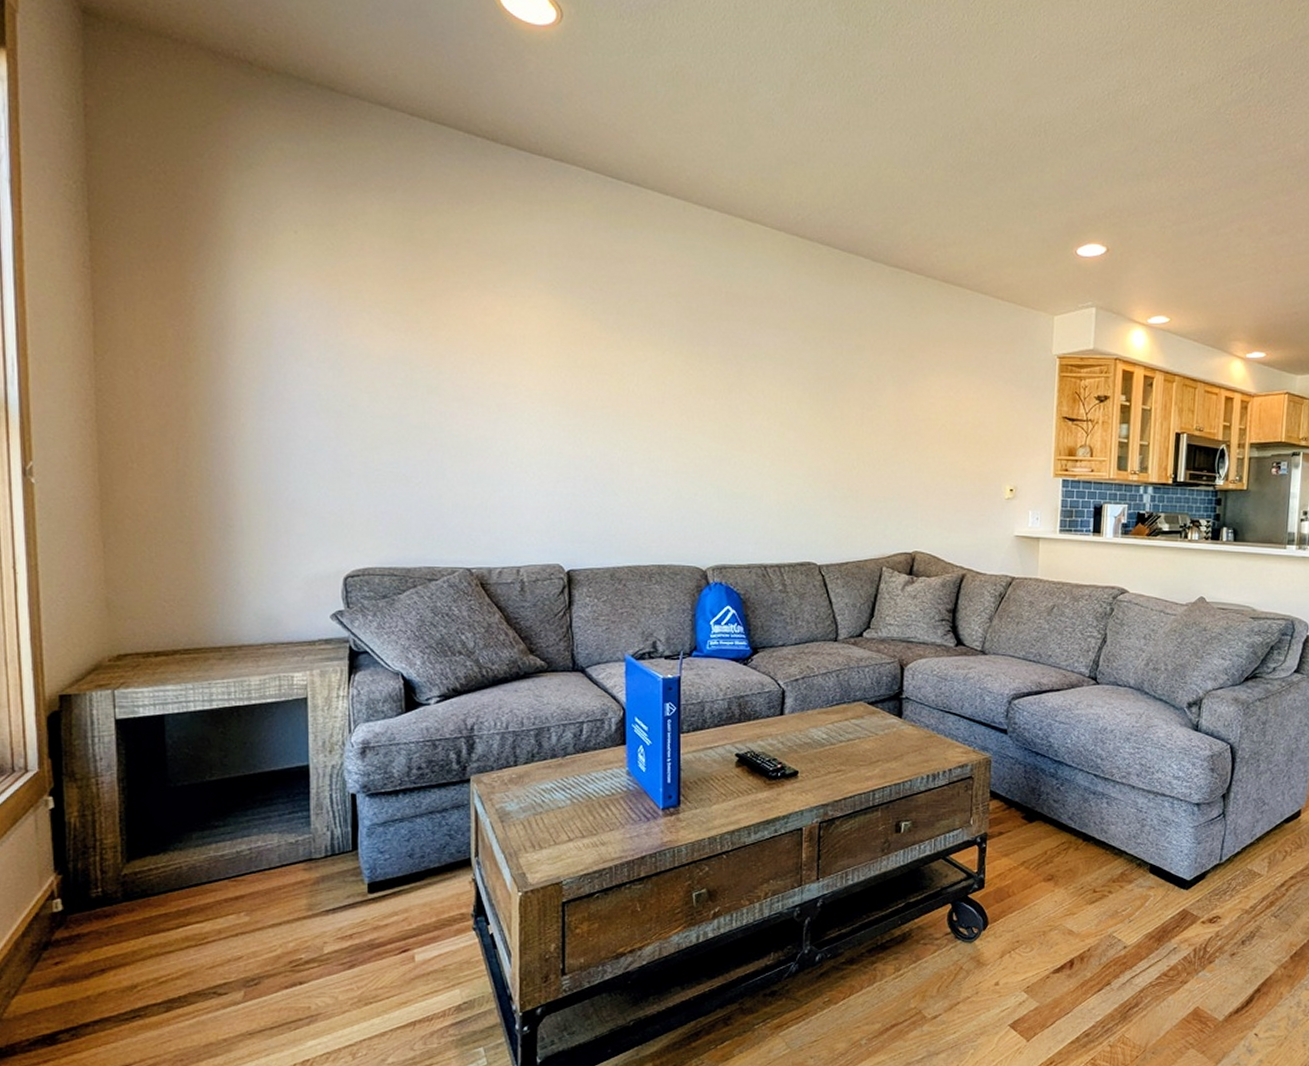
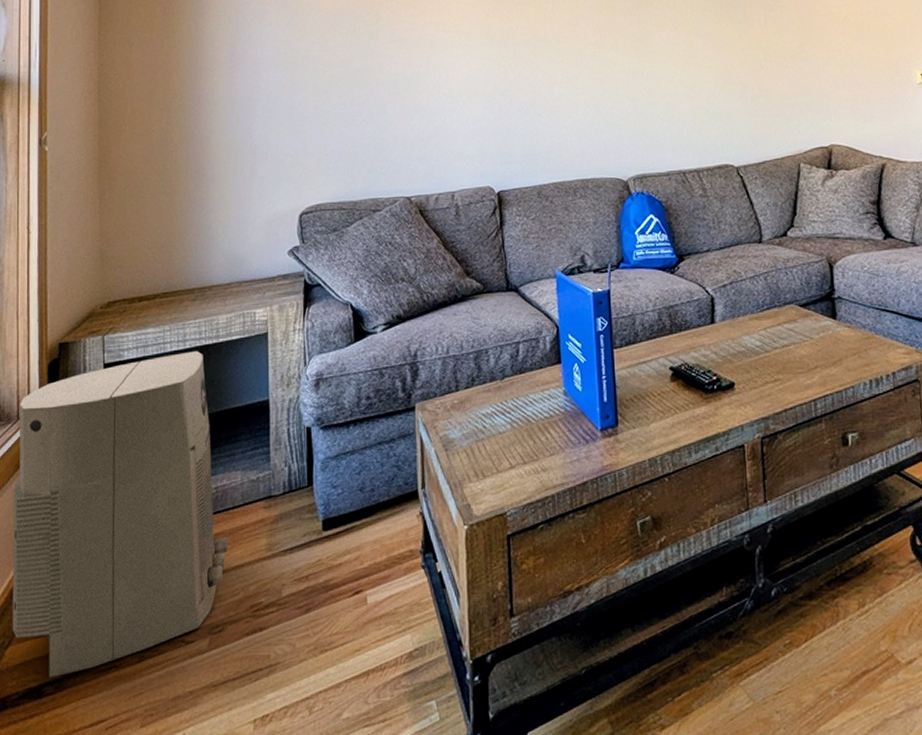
air purifier: none [11,712,263,1025] -> present [12,351,227,677]

